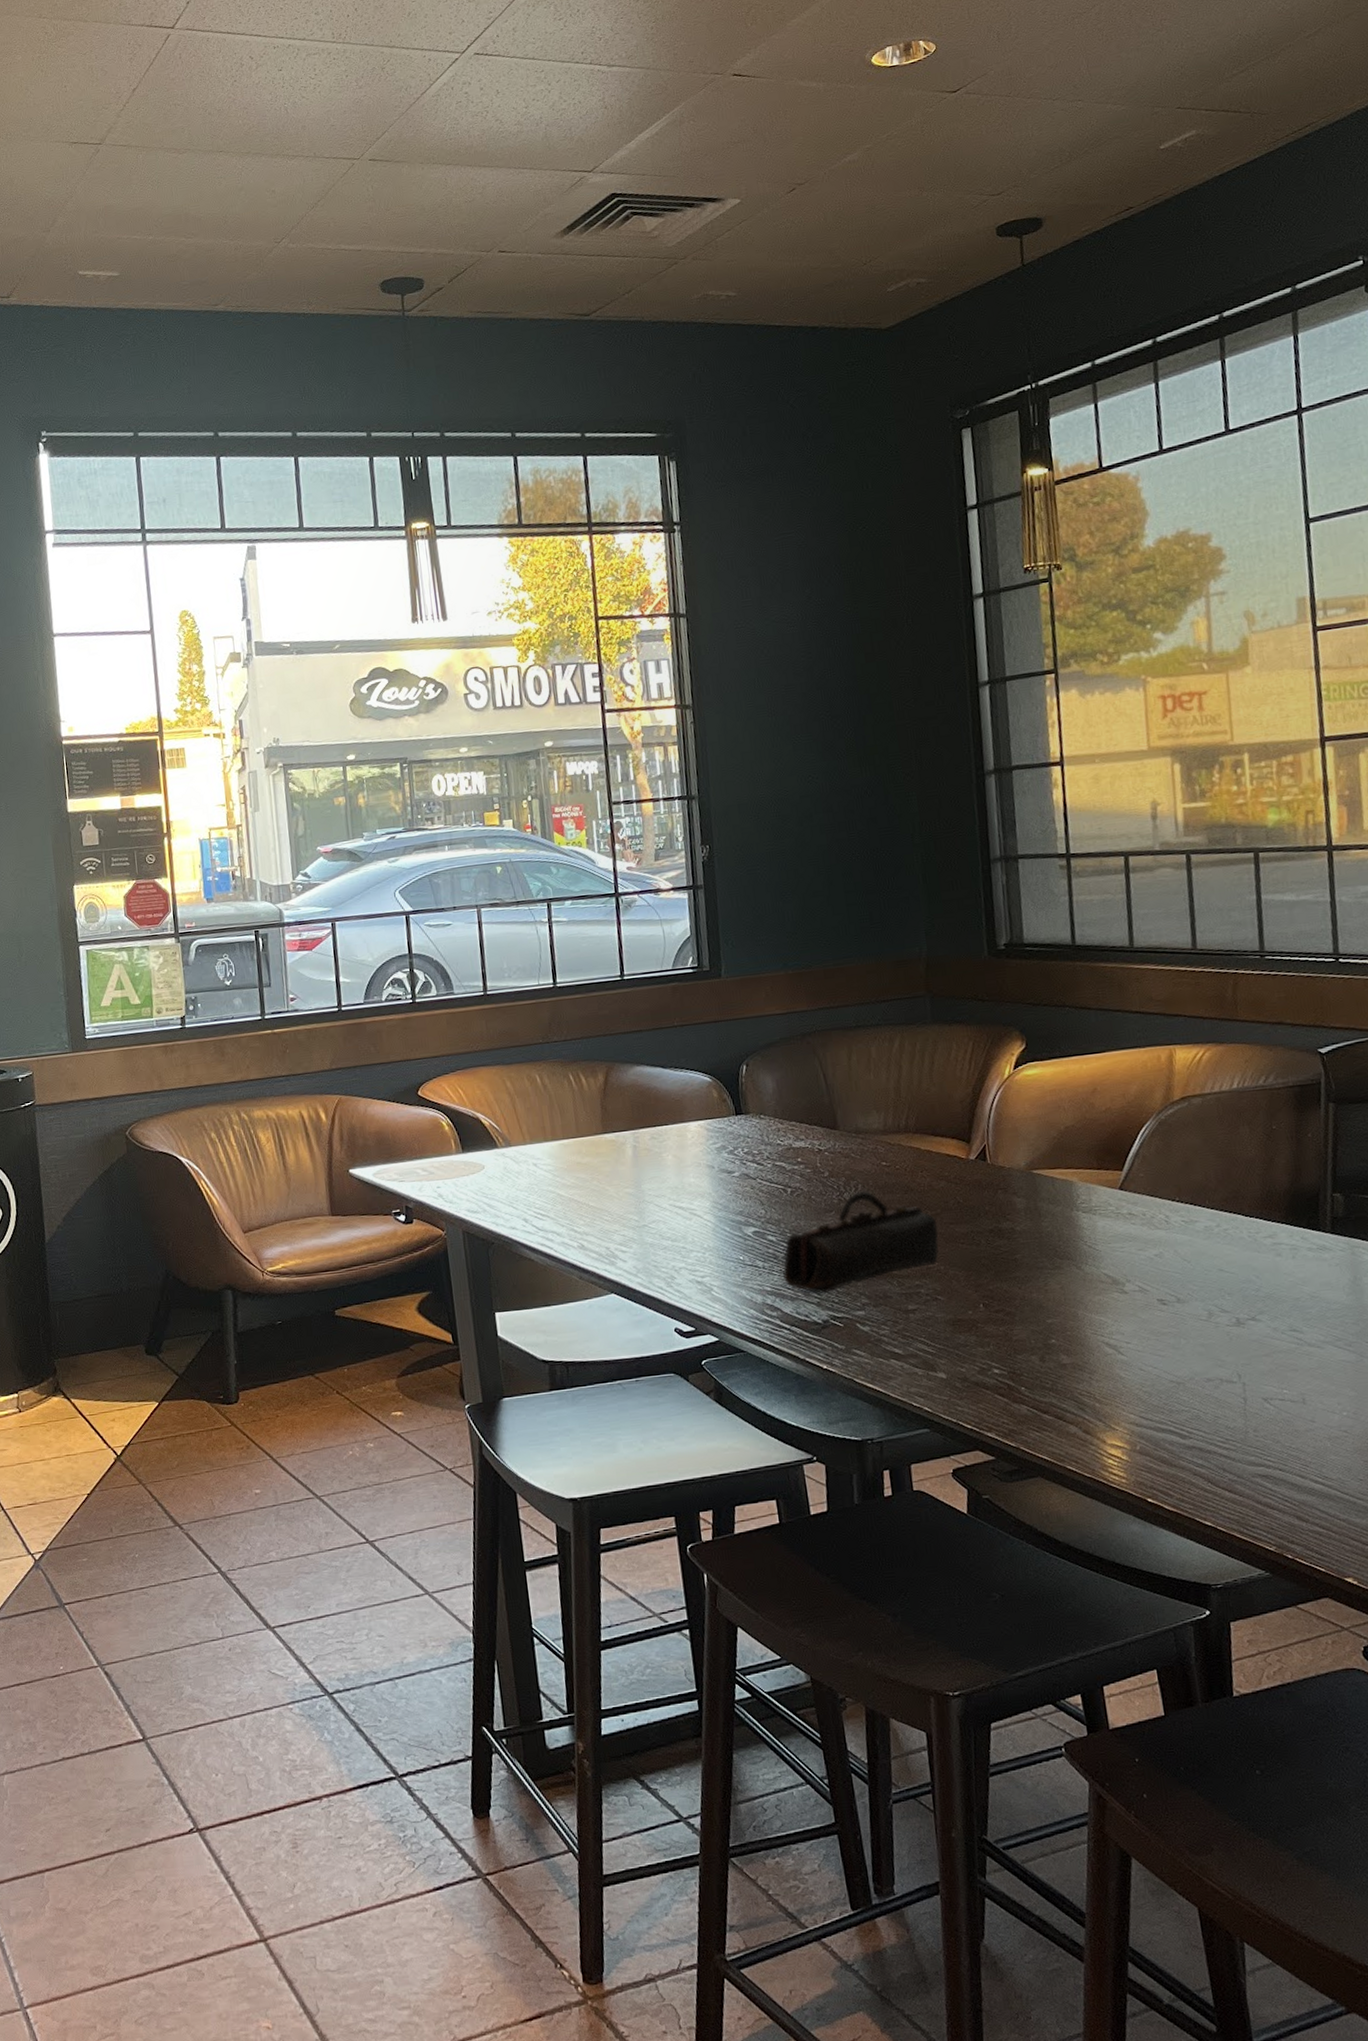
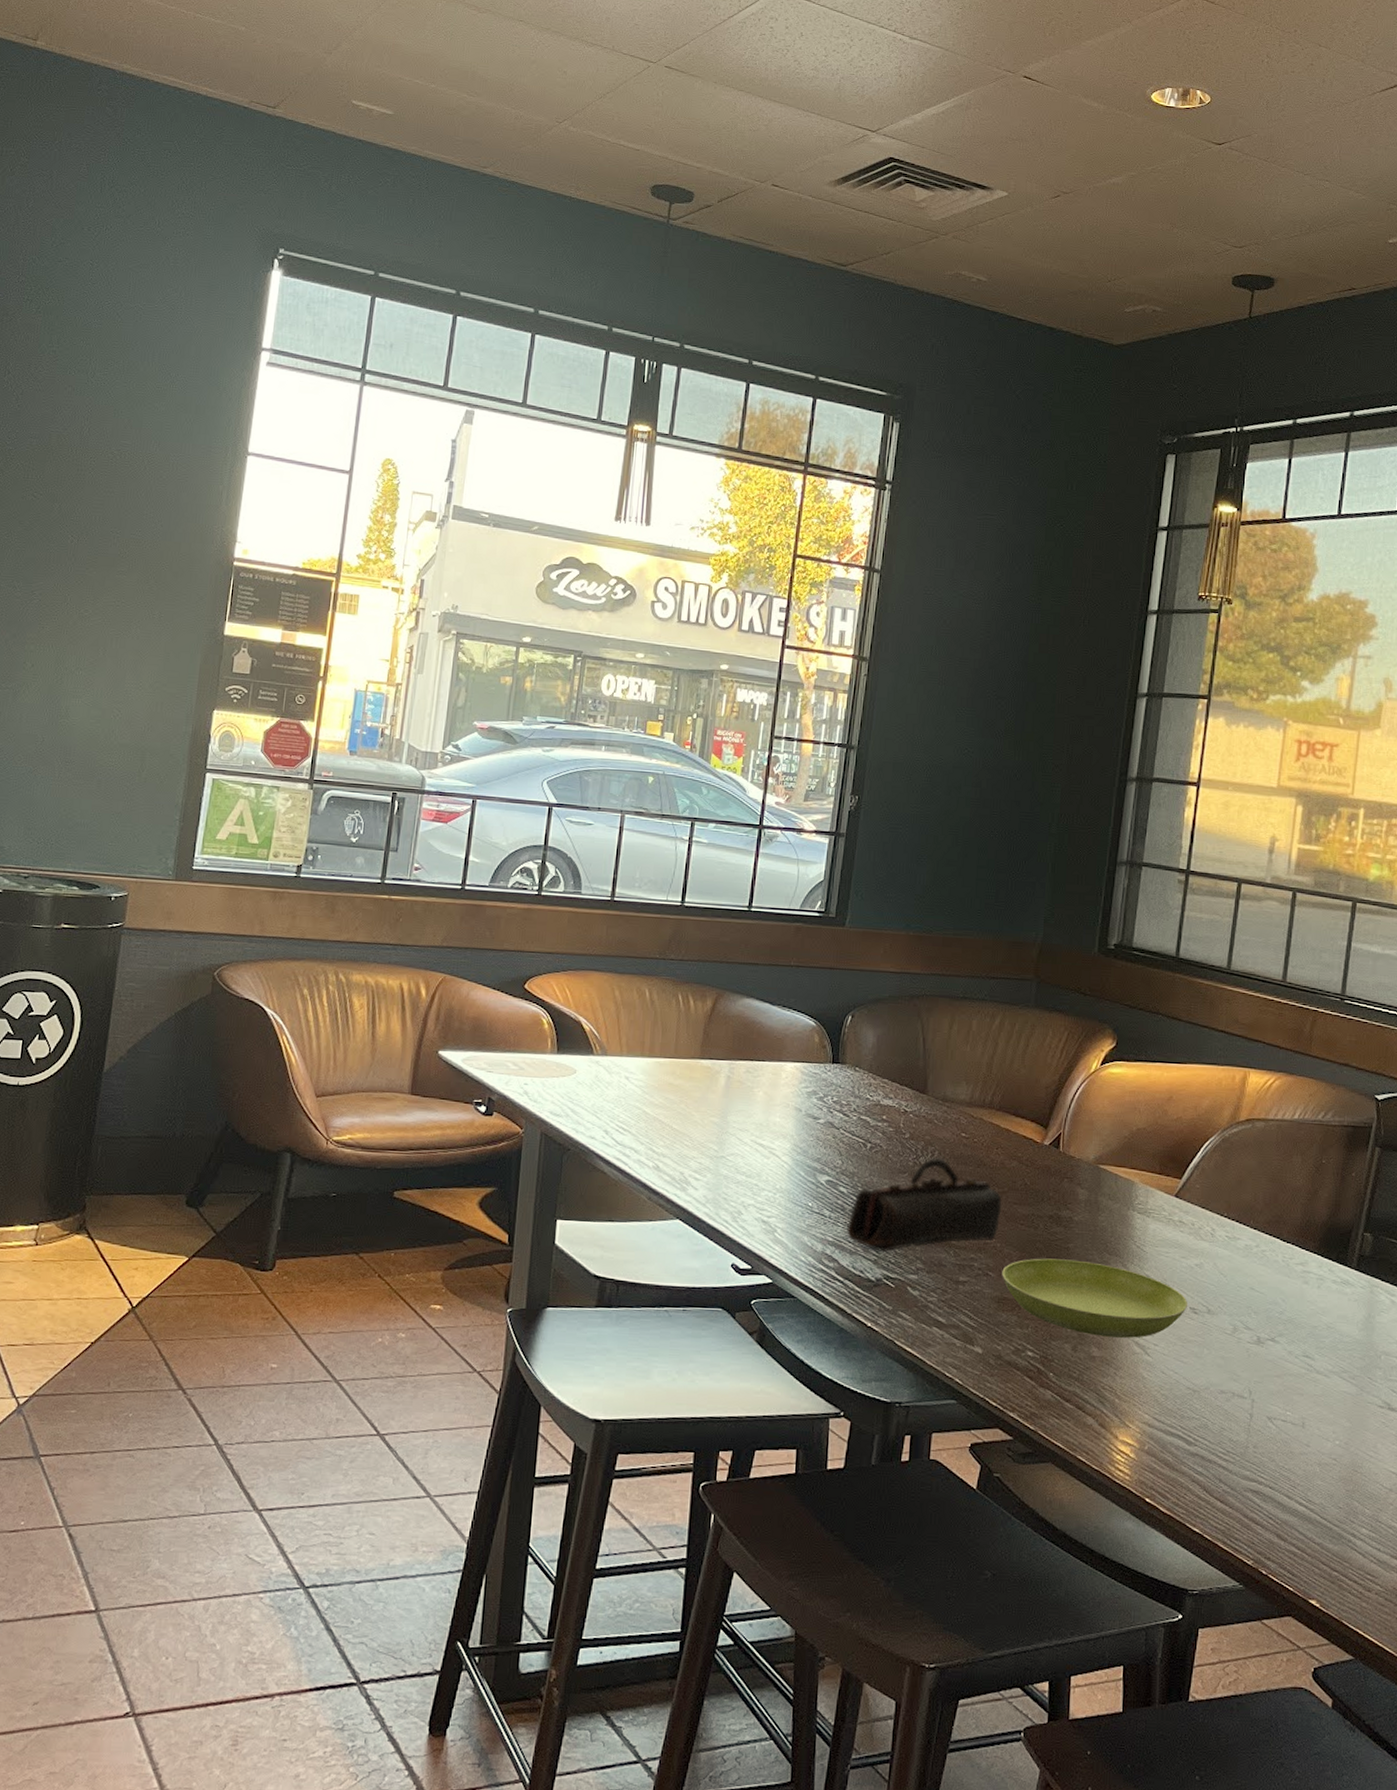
saucer: none [951,1270,1155,1343] -> present [1002,1258,1188,1338]

